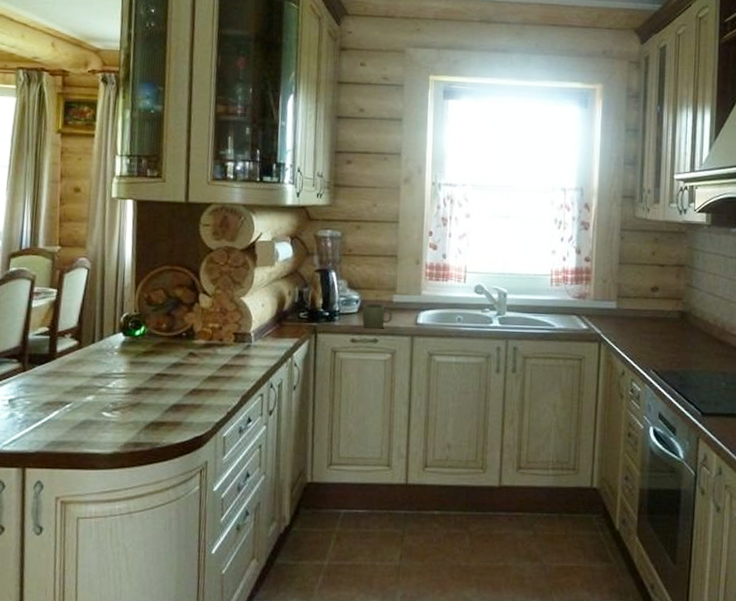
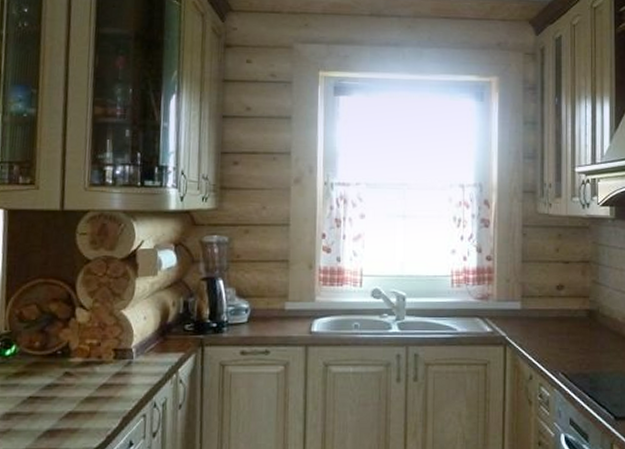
mug: present [362,303,393,330] -> none [252,312,285,341]

